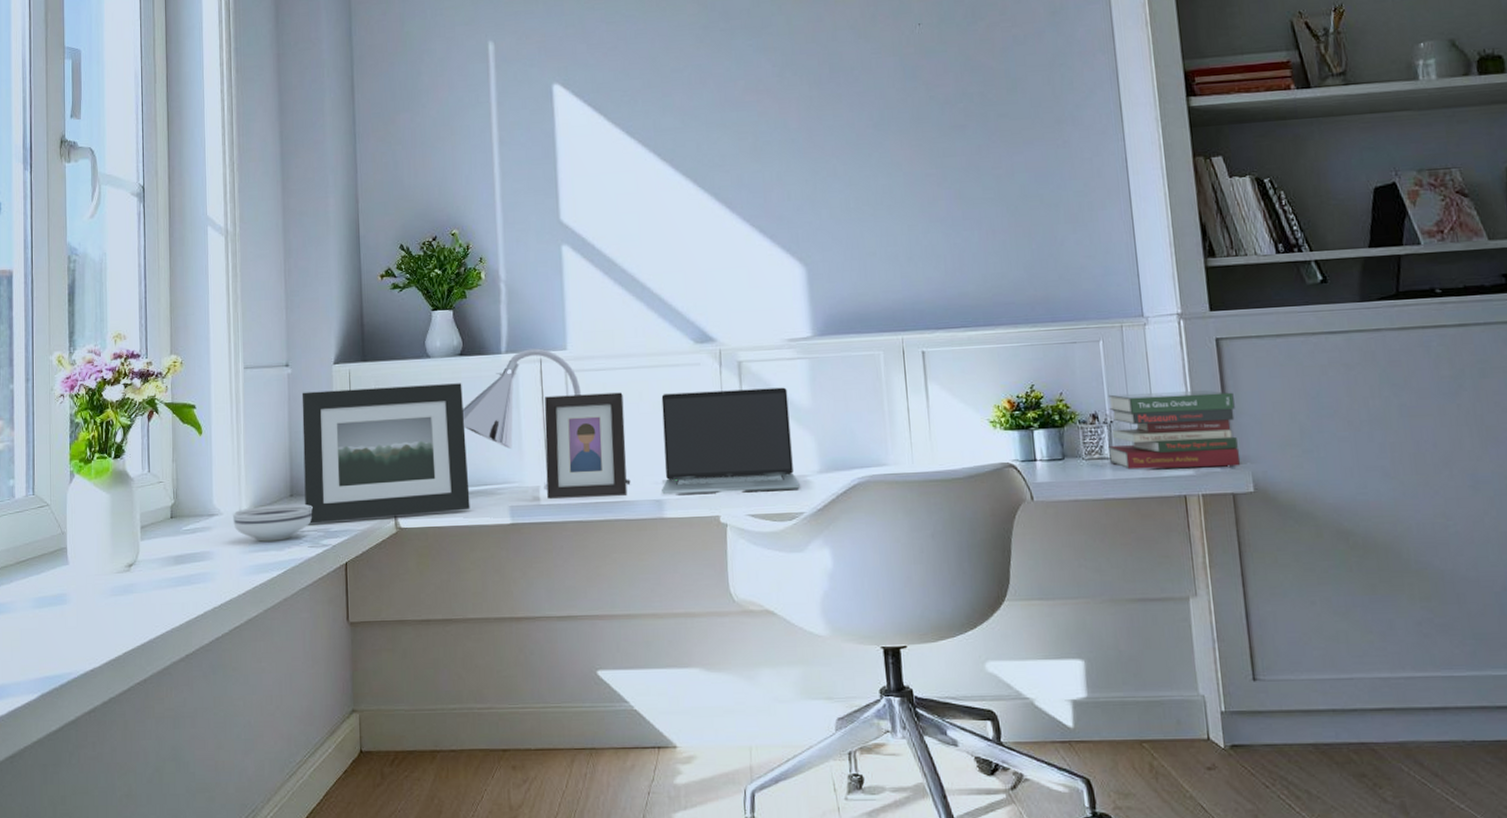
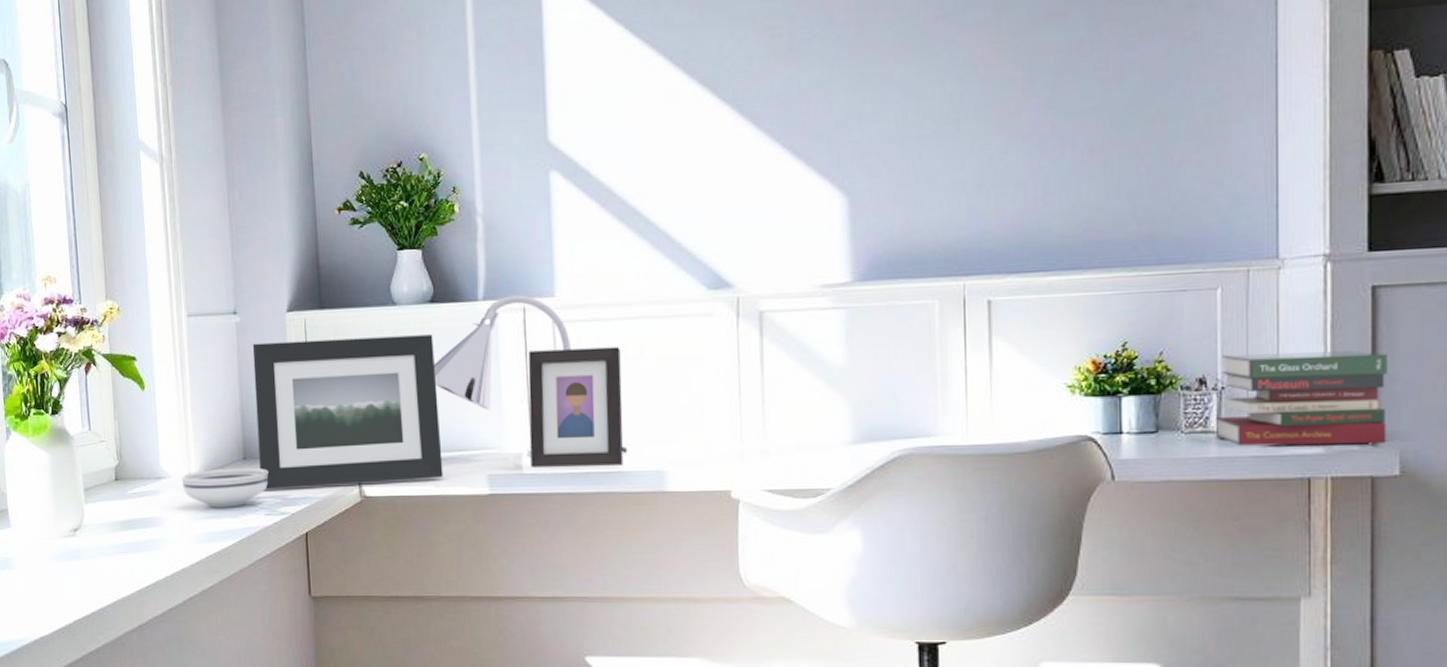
laptop: present [661,387,800,495] -> none [664,342,828,465]

